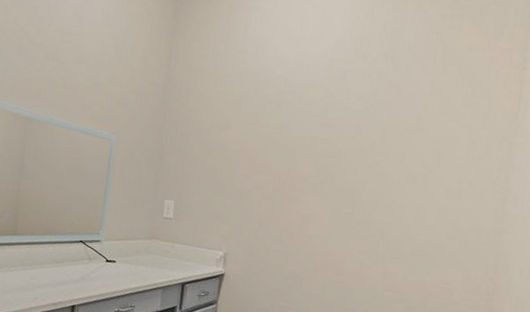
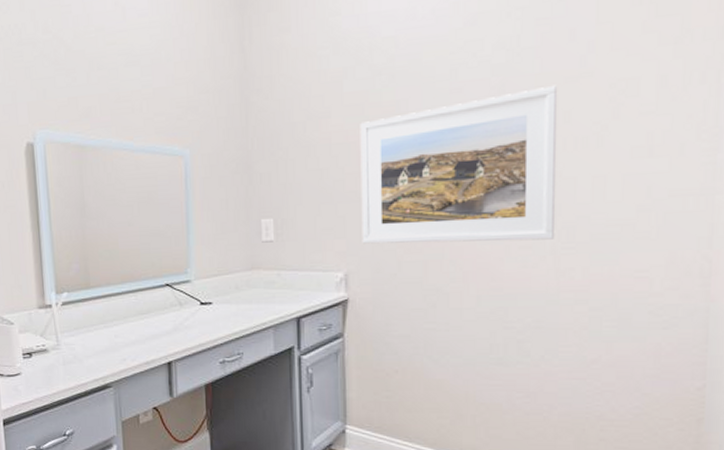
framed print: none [241,133,399,249] -> present [360,85,558,244]

